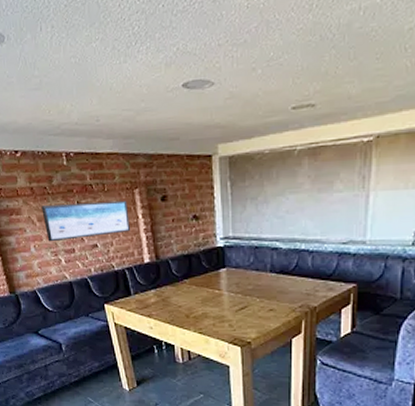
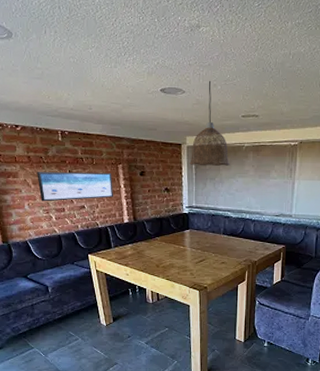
pendant lamp: none [223,63,278,182] -> present [189,80,231,166]

